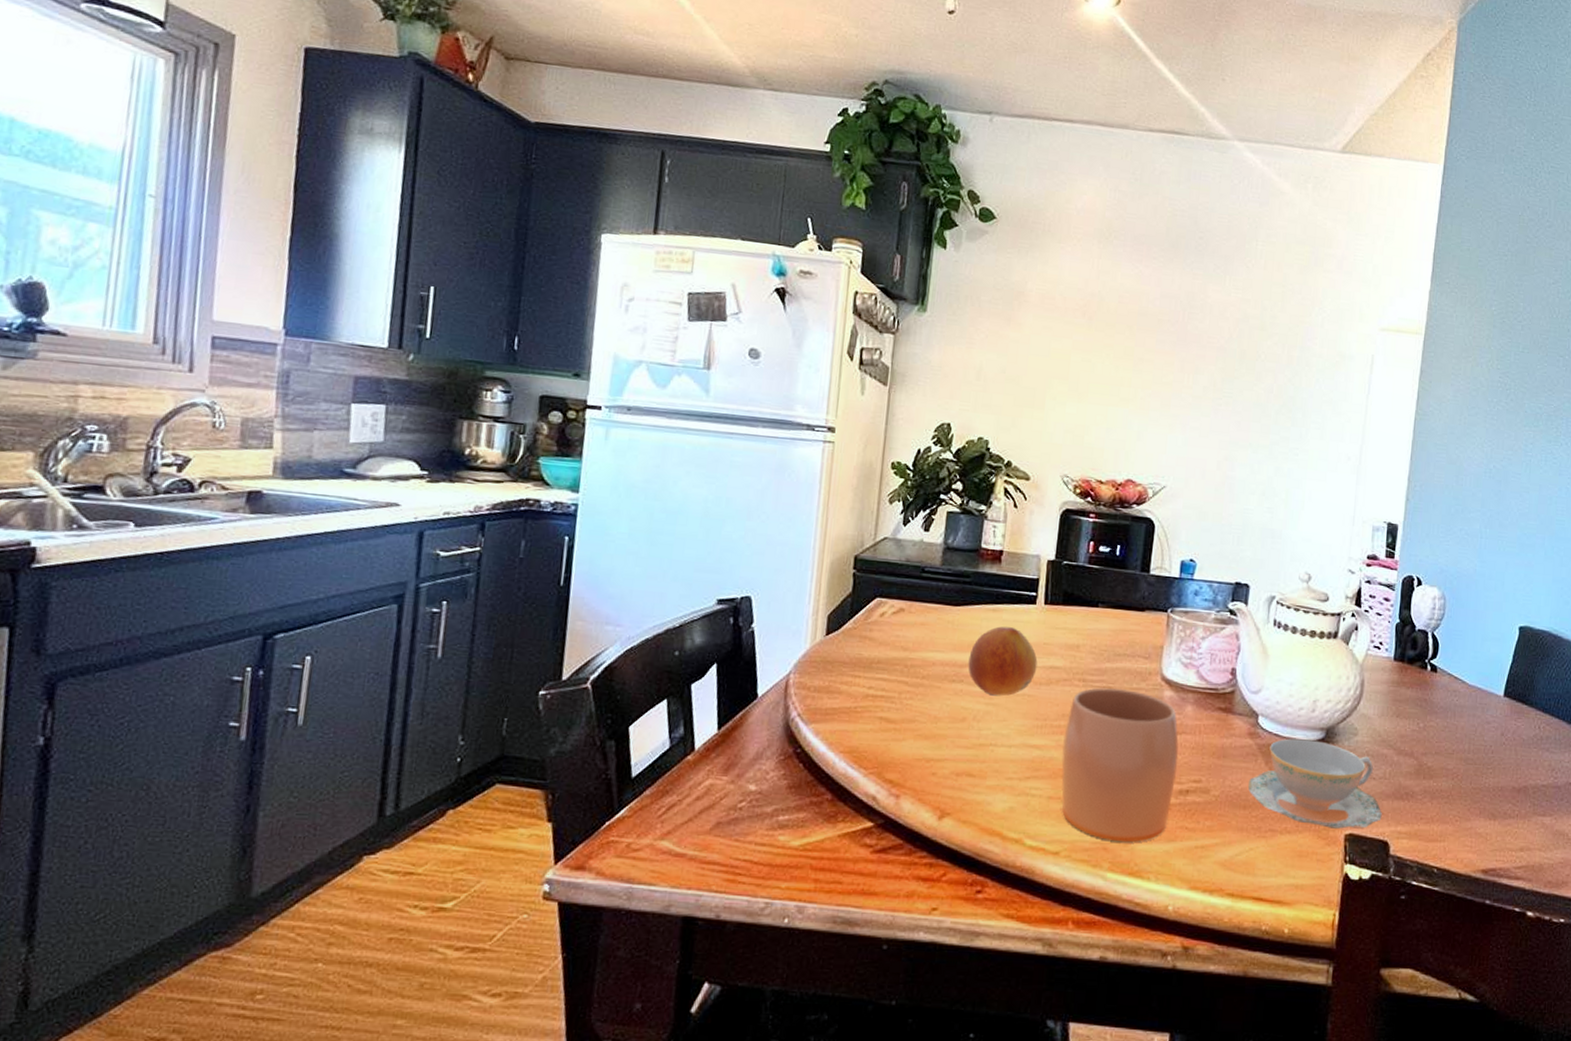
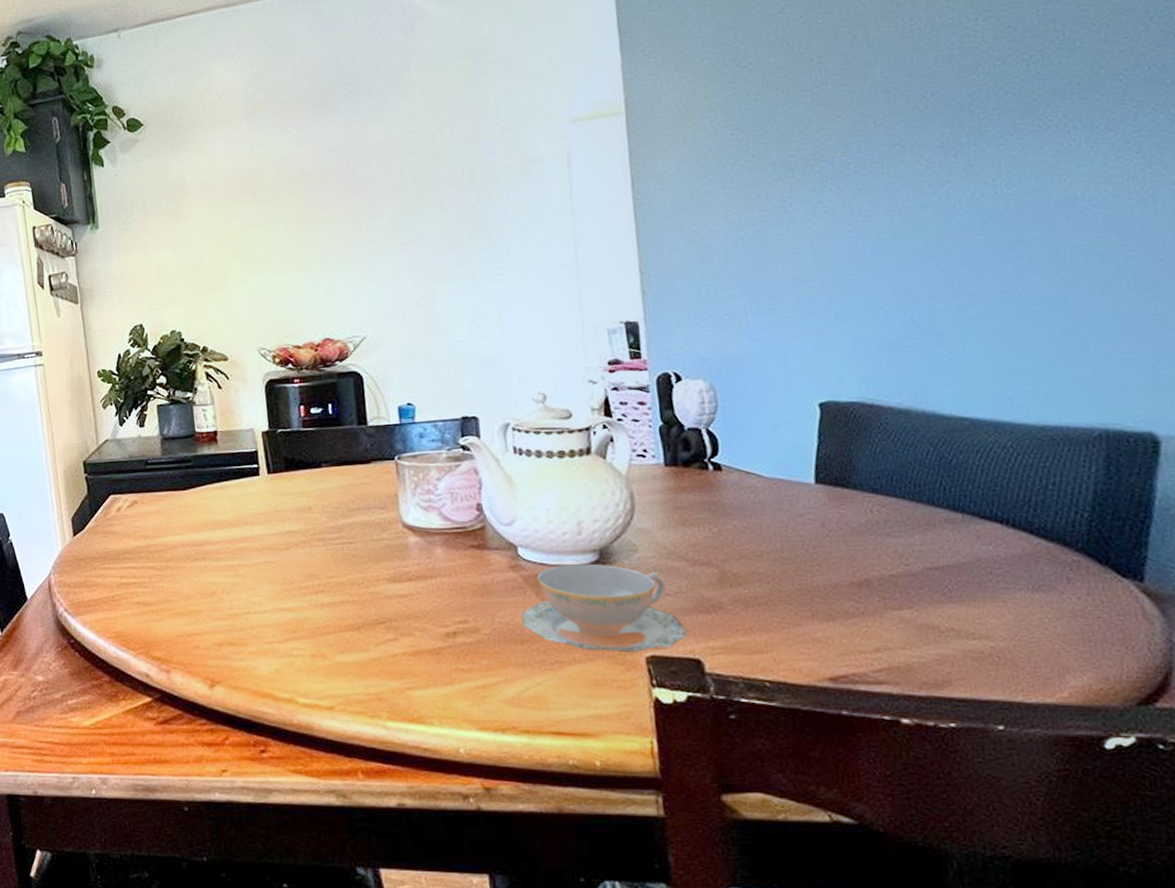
fruit: present [968,626,1038,696] -> none [206,501,274,568]
mug: present [1061,688,1179,843] -> none [313,541,440,691]

